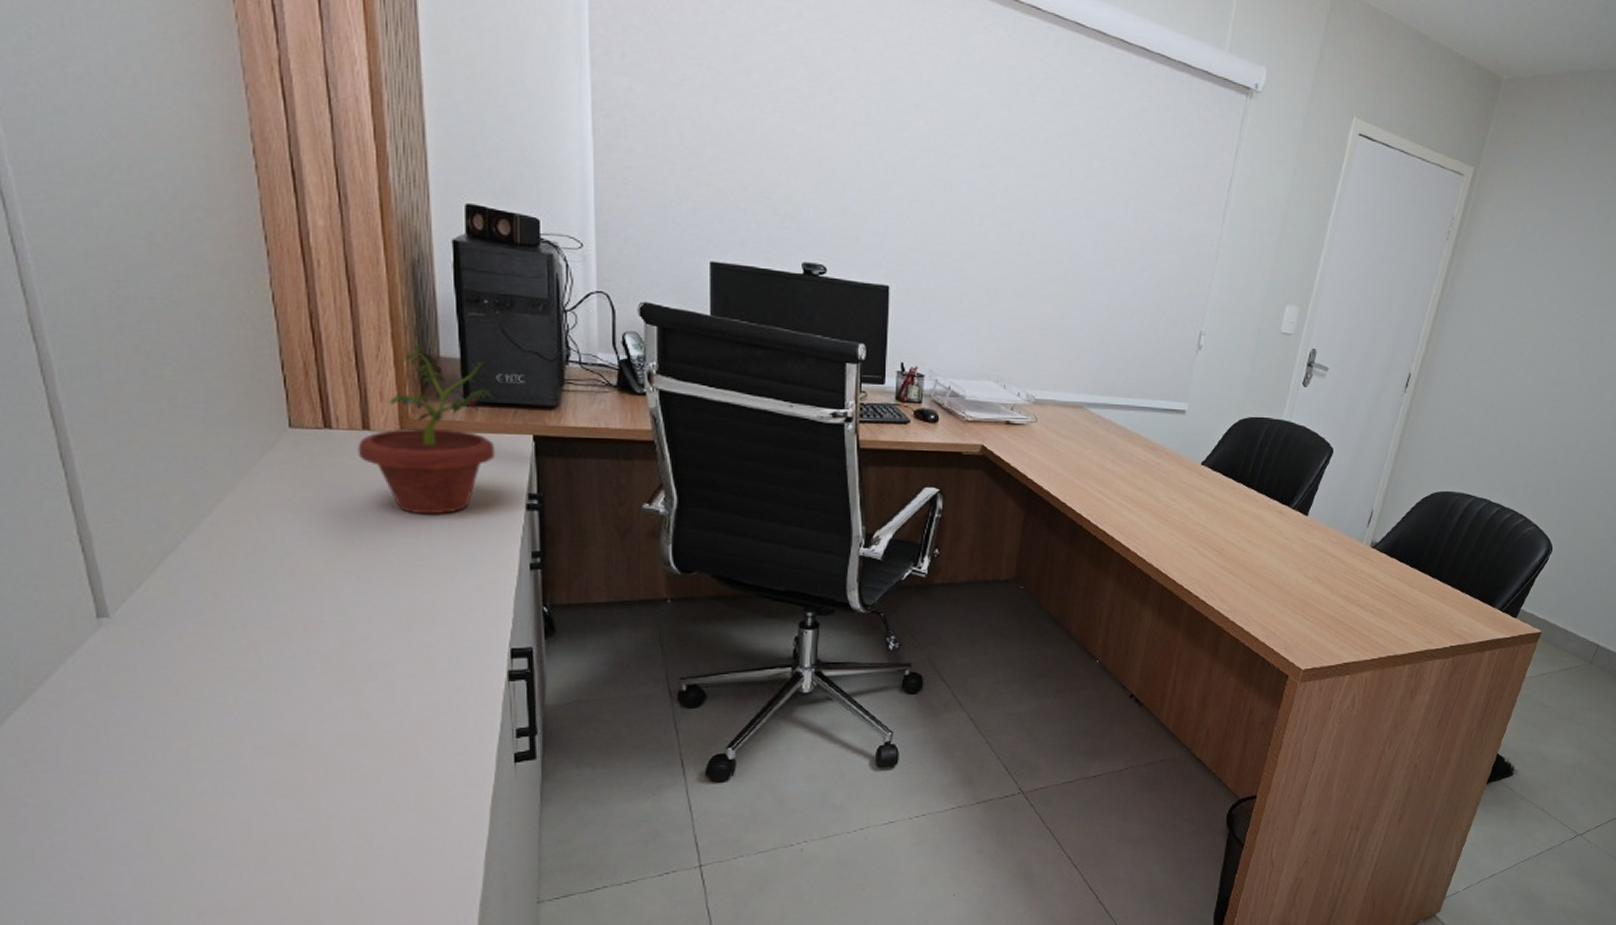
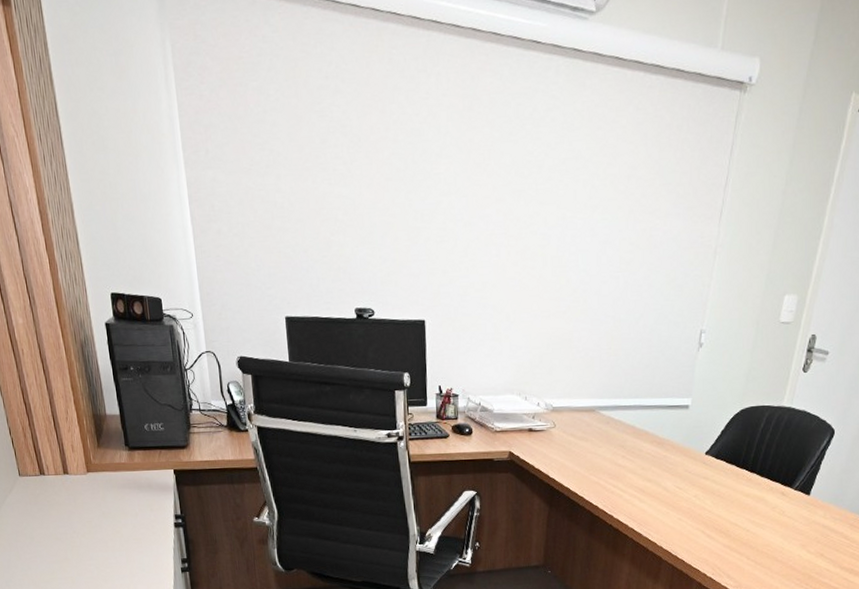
potted plant: present [357,345,496,515] -> none [62,407,150,535]

